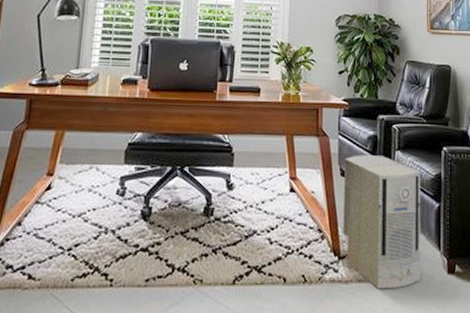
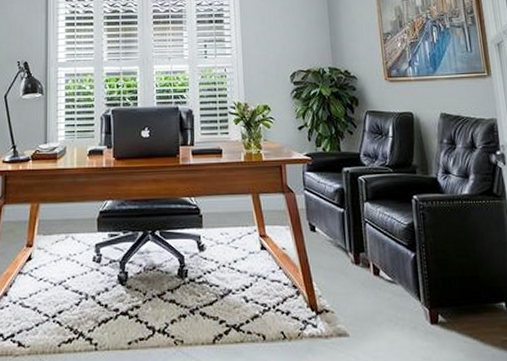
air purifier: present [343,155,421,289] -> none [313,208,403,343]

